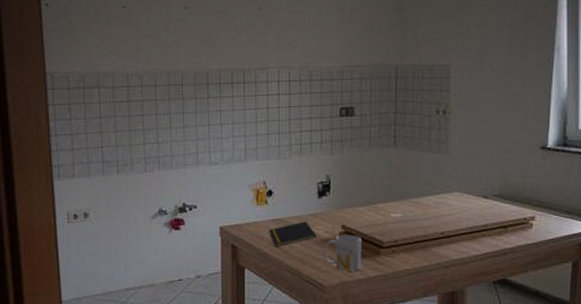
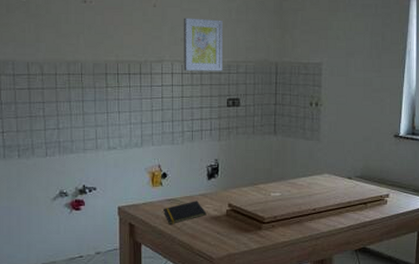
wall art: none [291,20,334,78] -> present [184,18,223,71]
mug: present [324,235,362,271] -> none [212,212,246,244]

